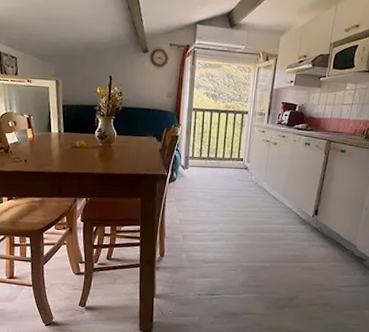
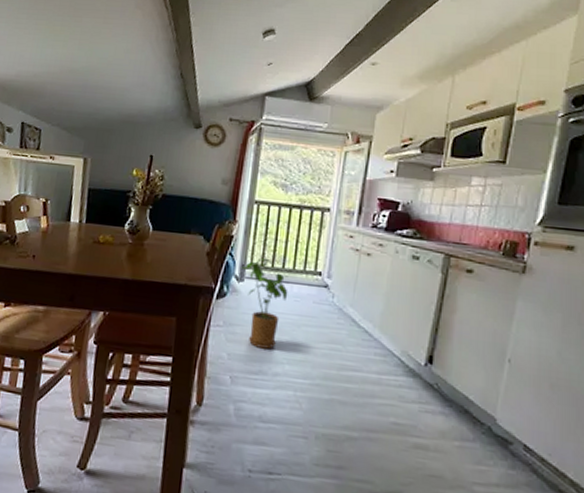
house plant: none [185,150,220,215] -> present [241,257,288,349]

